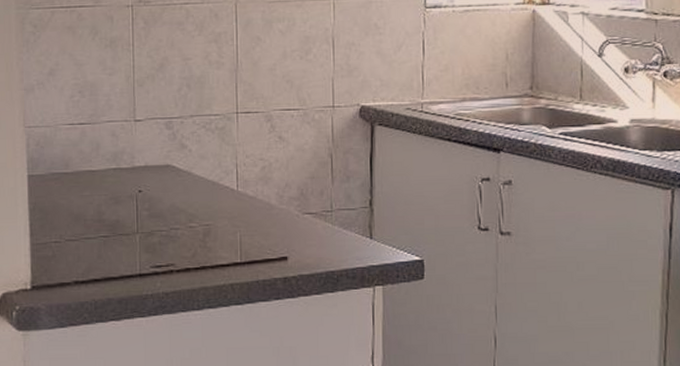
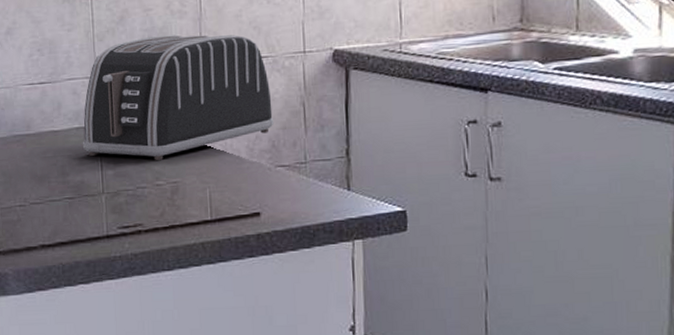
toaster: none [119,84,303,203] -> present [82,34,274,160]

